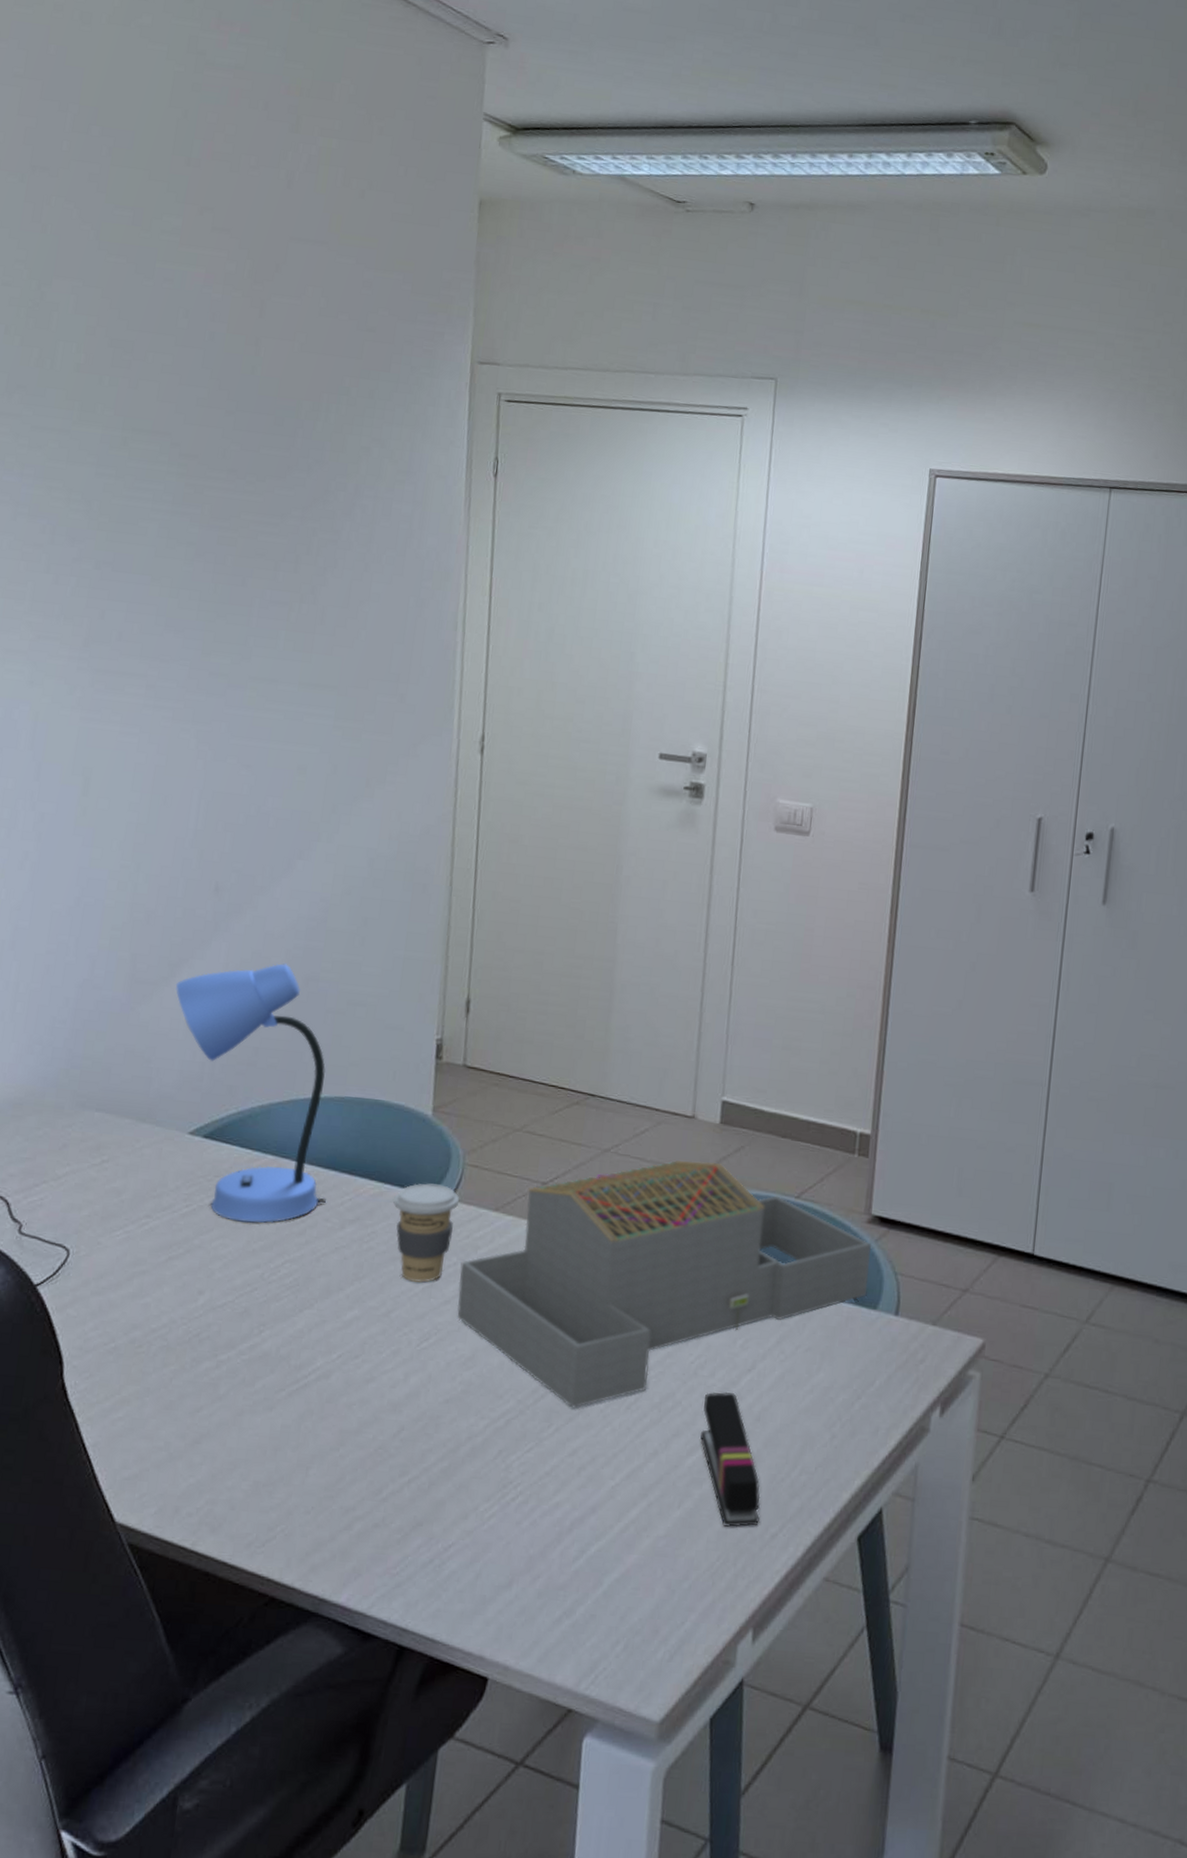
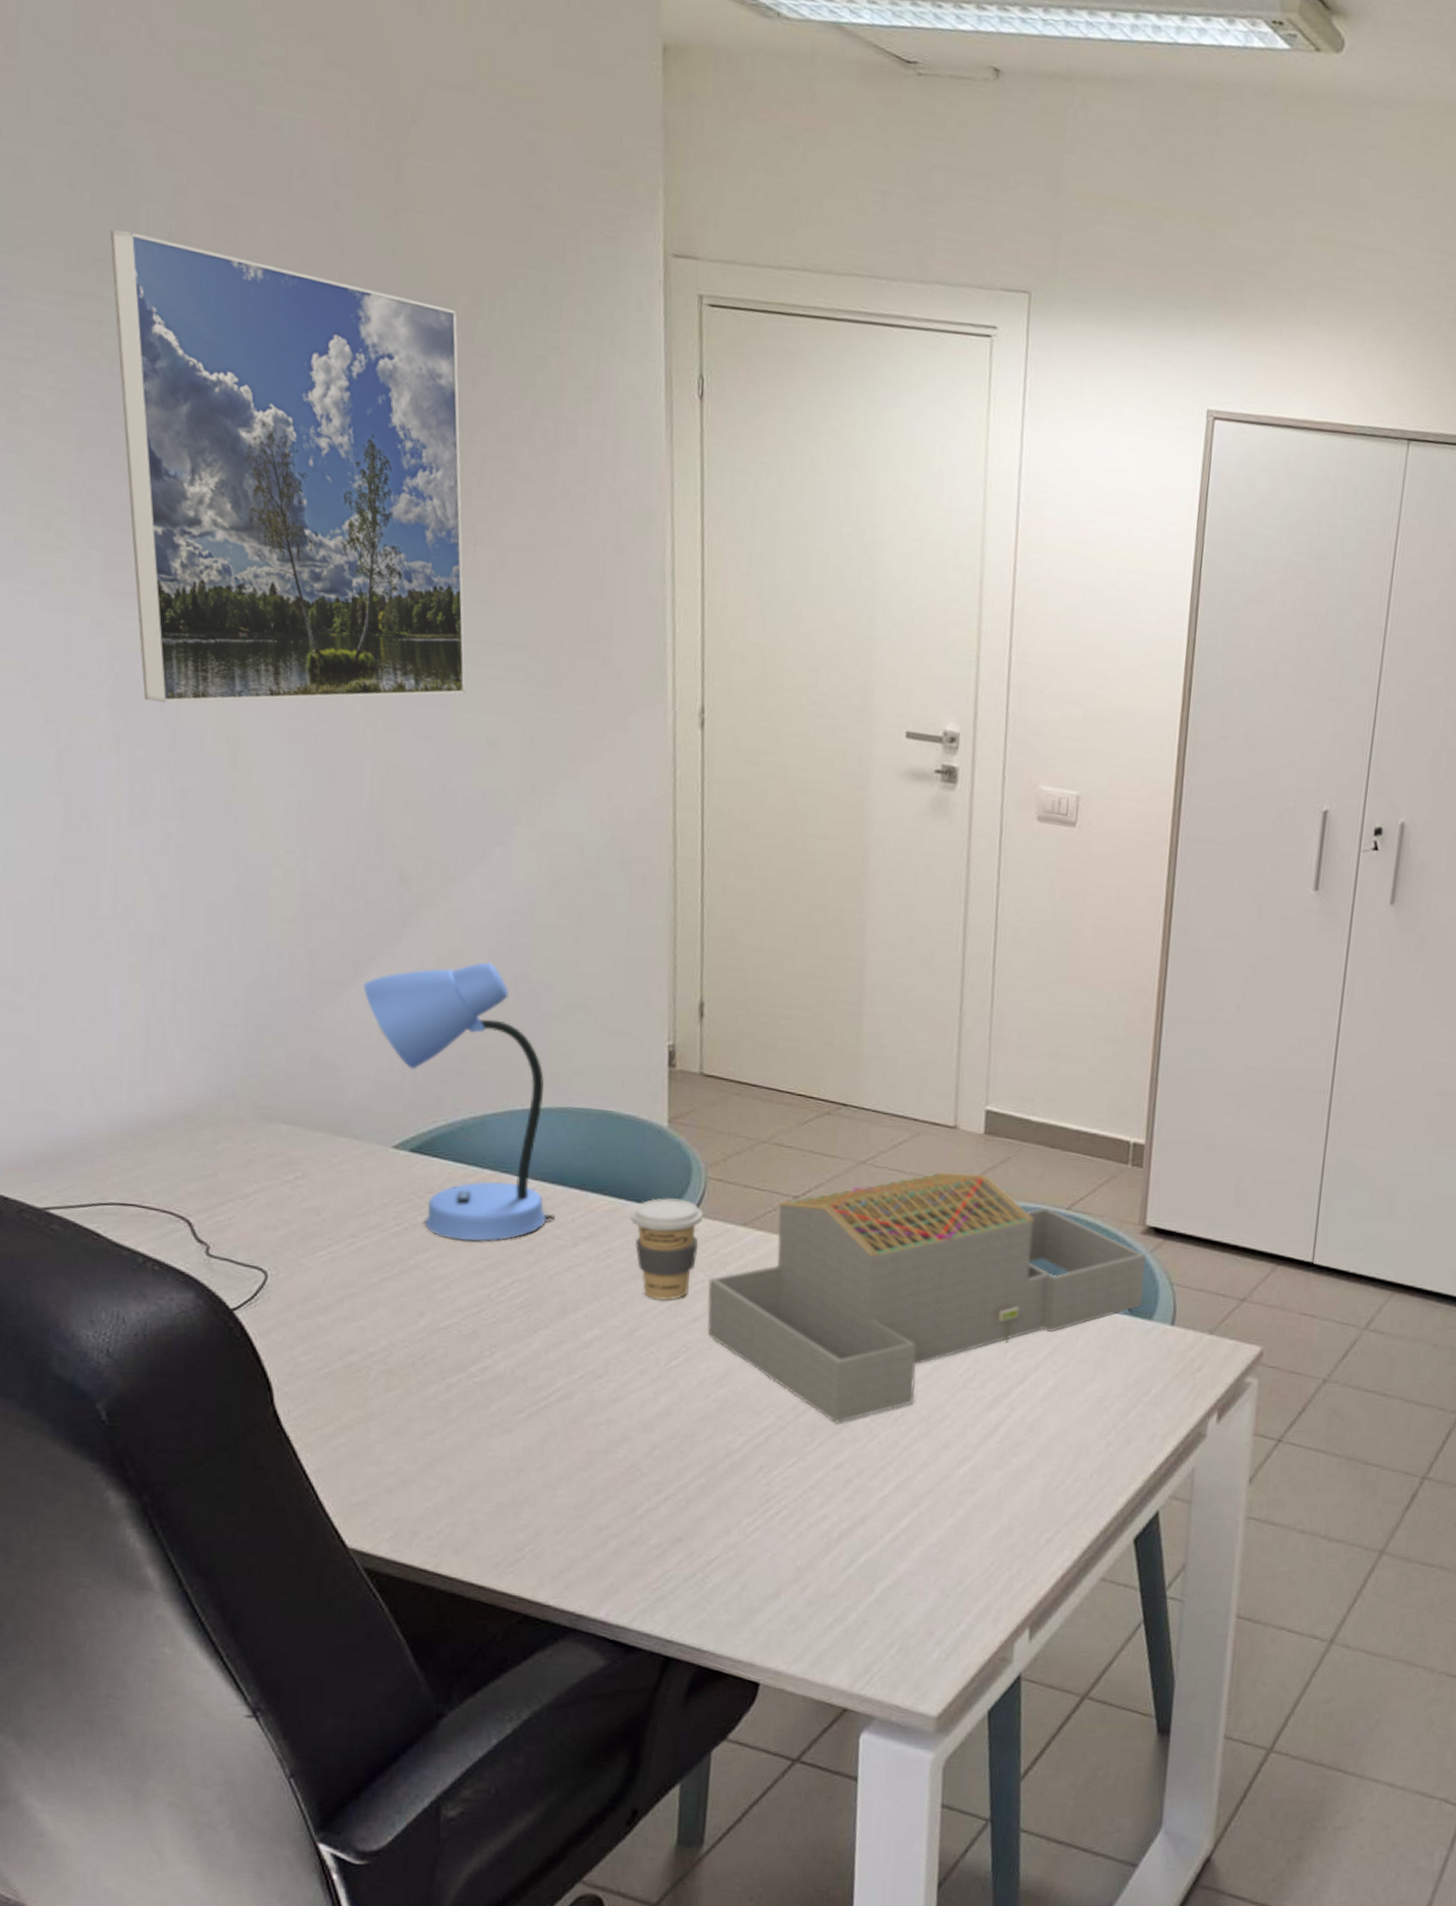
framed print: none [19,363,300,742] -> present [109,230,466,703]
stapler: present [700,1391,761,1527] -> none [971,1403,1035,1533]

